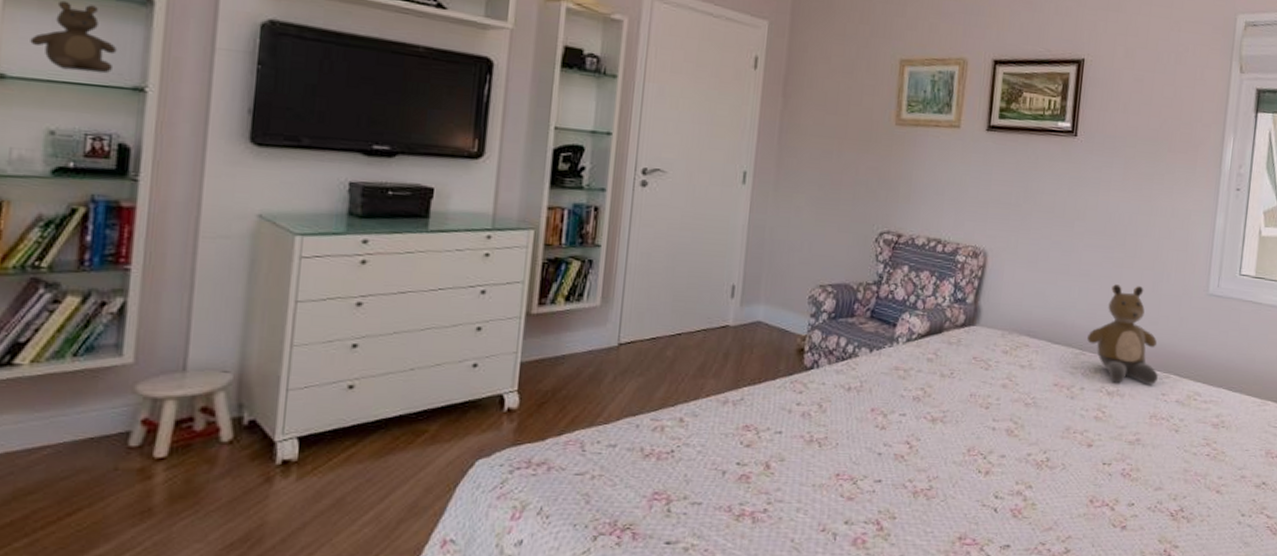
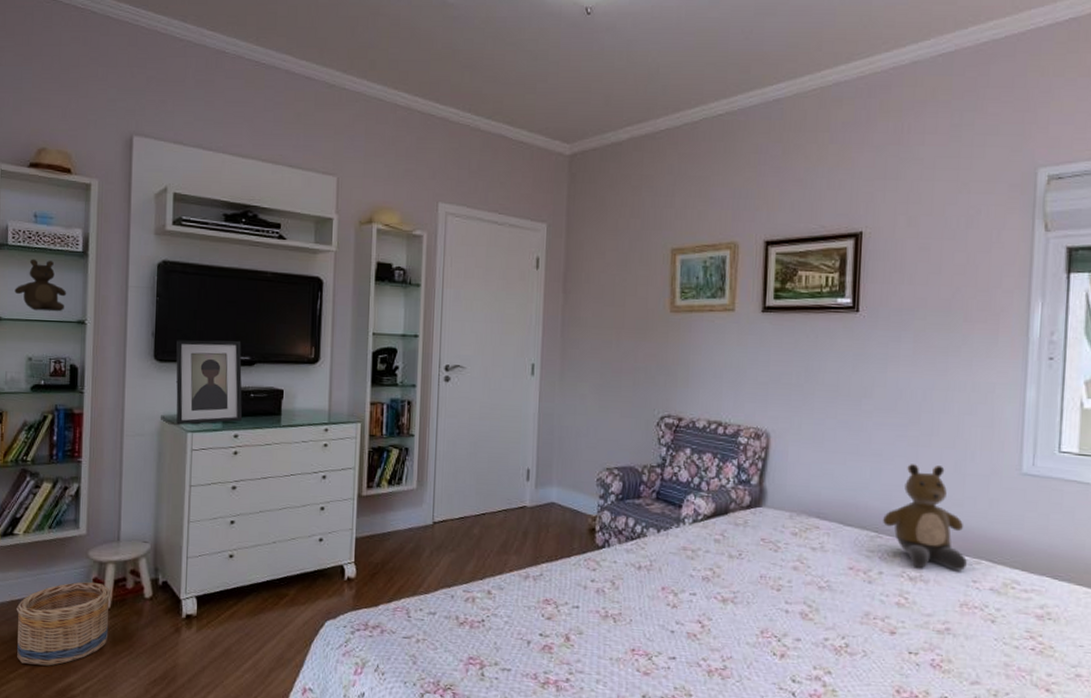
basket: none [11,424,169,536] -> present [16,581,111,666]
picture frame: none [279,120,379,226] -> present [175,339,243,425]

